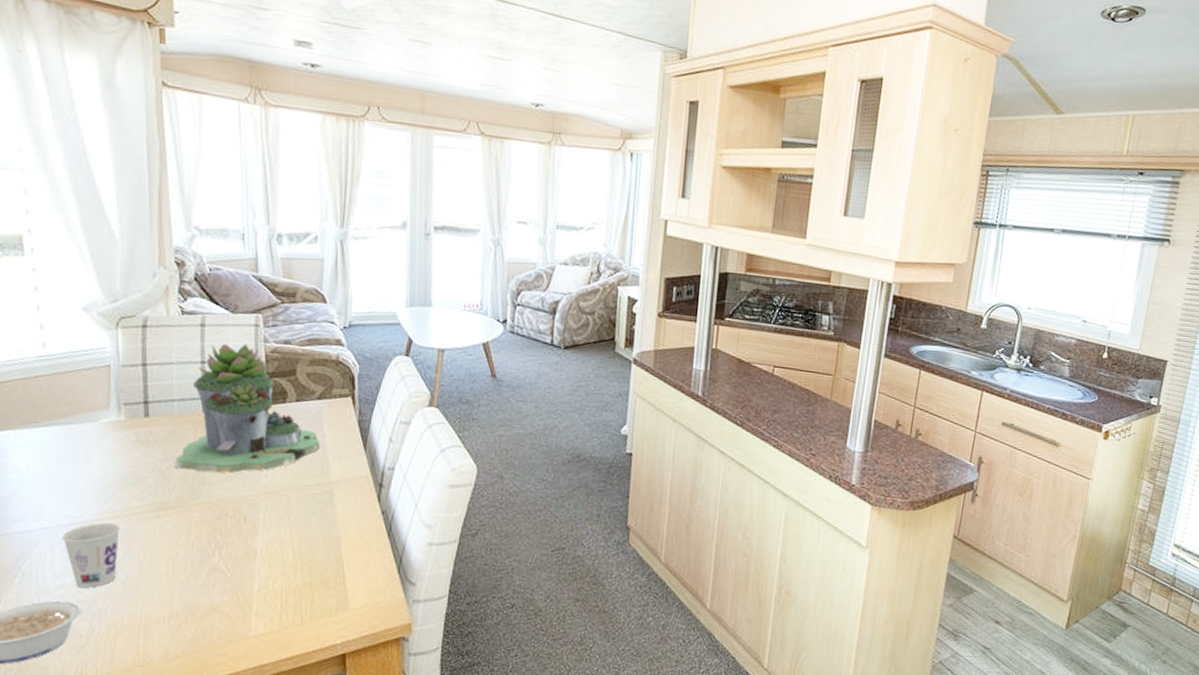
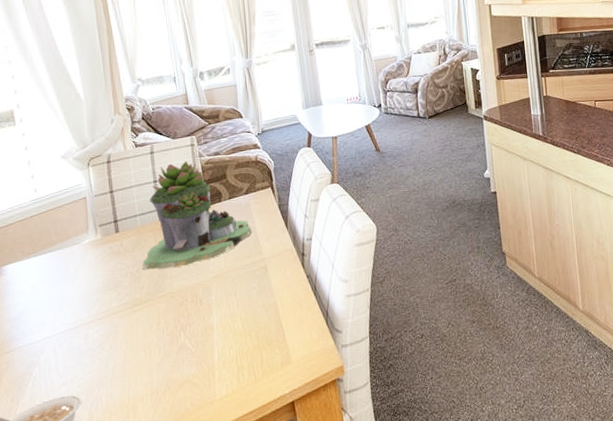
cup: present [62,523,120,588] -> none [62,324,106,382]

